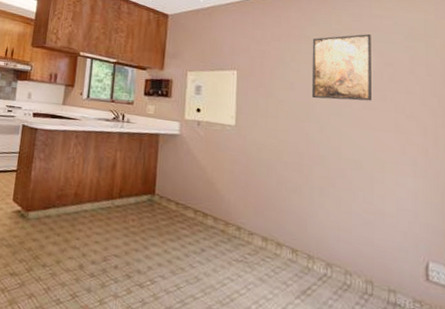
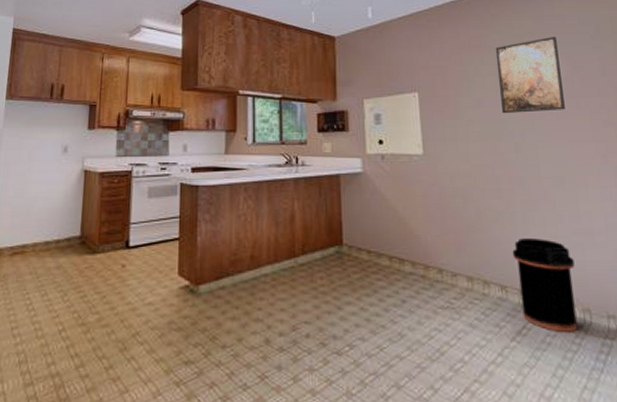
trash can: none [306,210,363,299] -> present [512,238,578,332]

